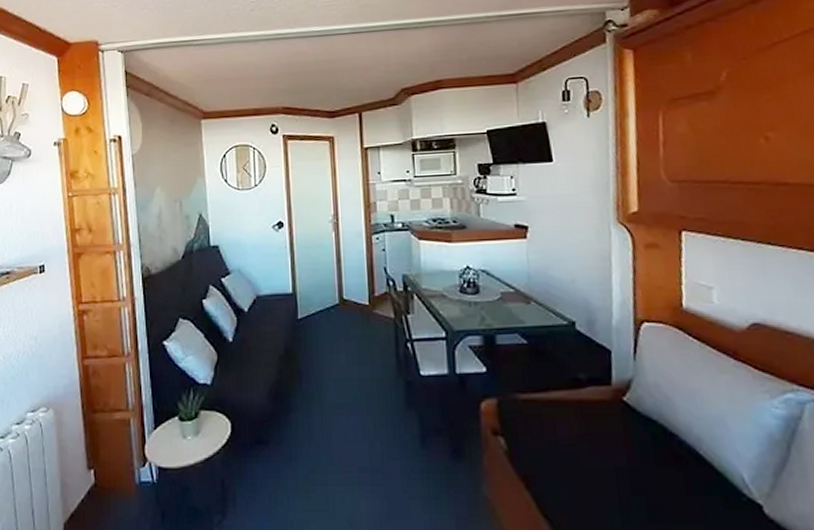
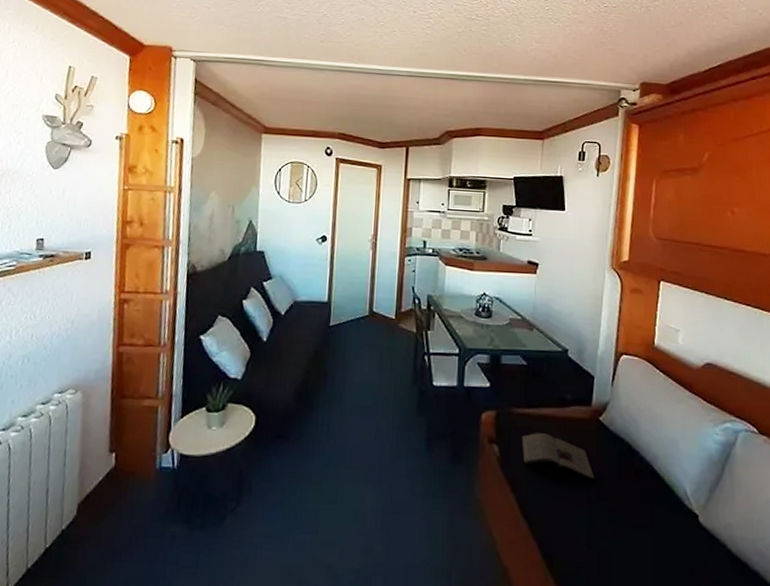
magazine: none [530,420,625,471] -> present [521,433,594,480]

